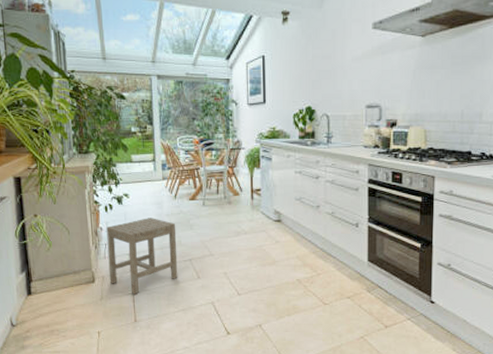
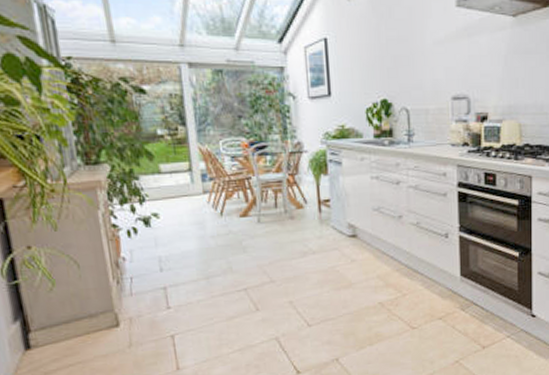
stool: present [106,218,178,294] -> none [131,241,231,337]

